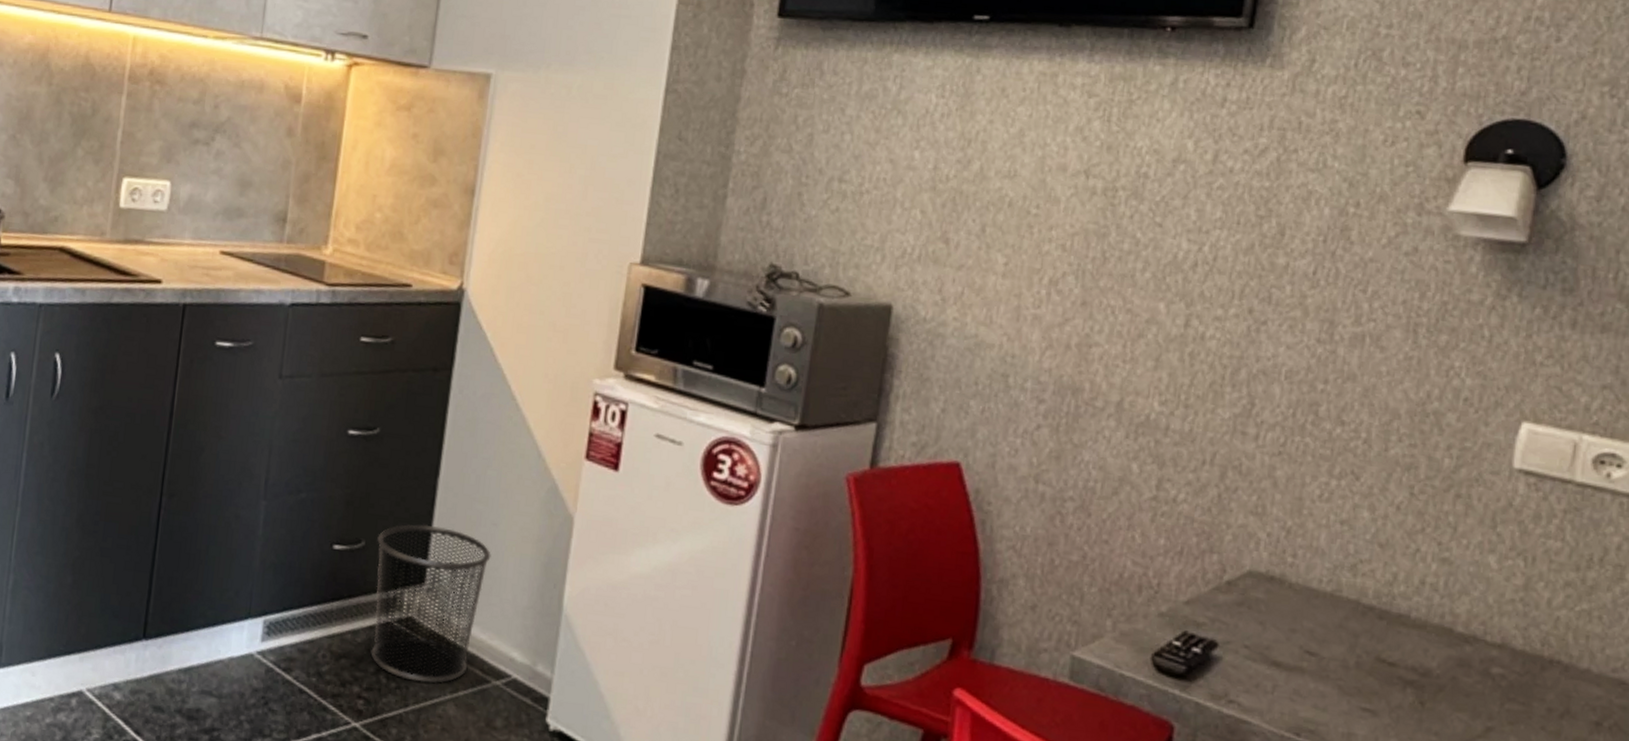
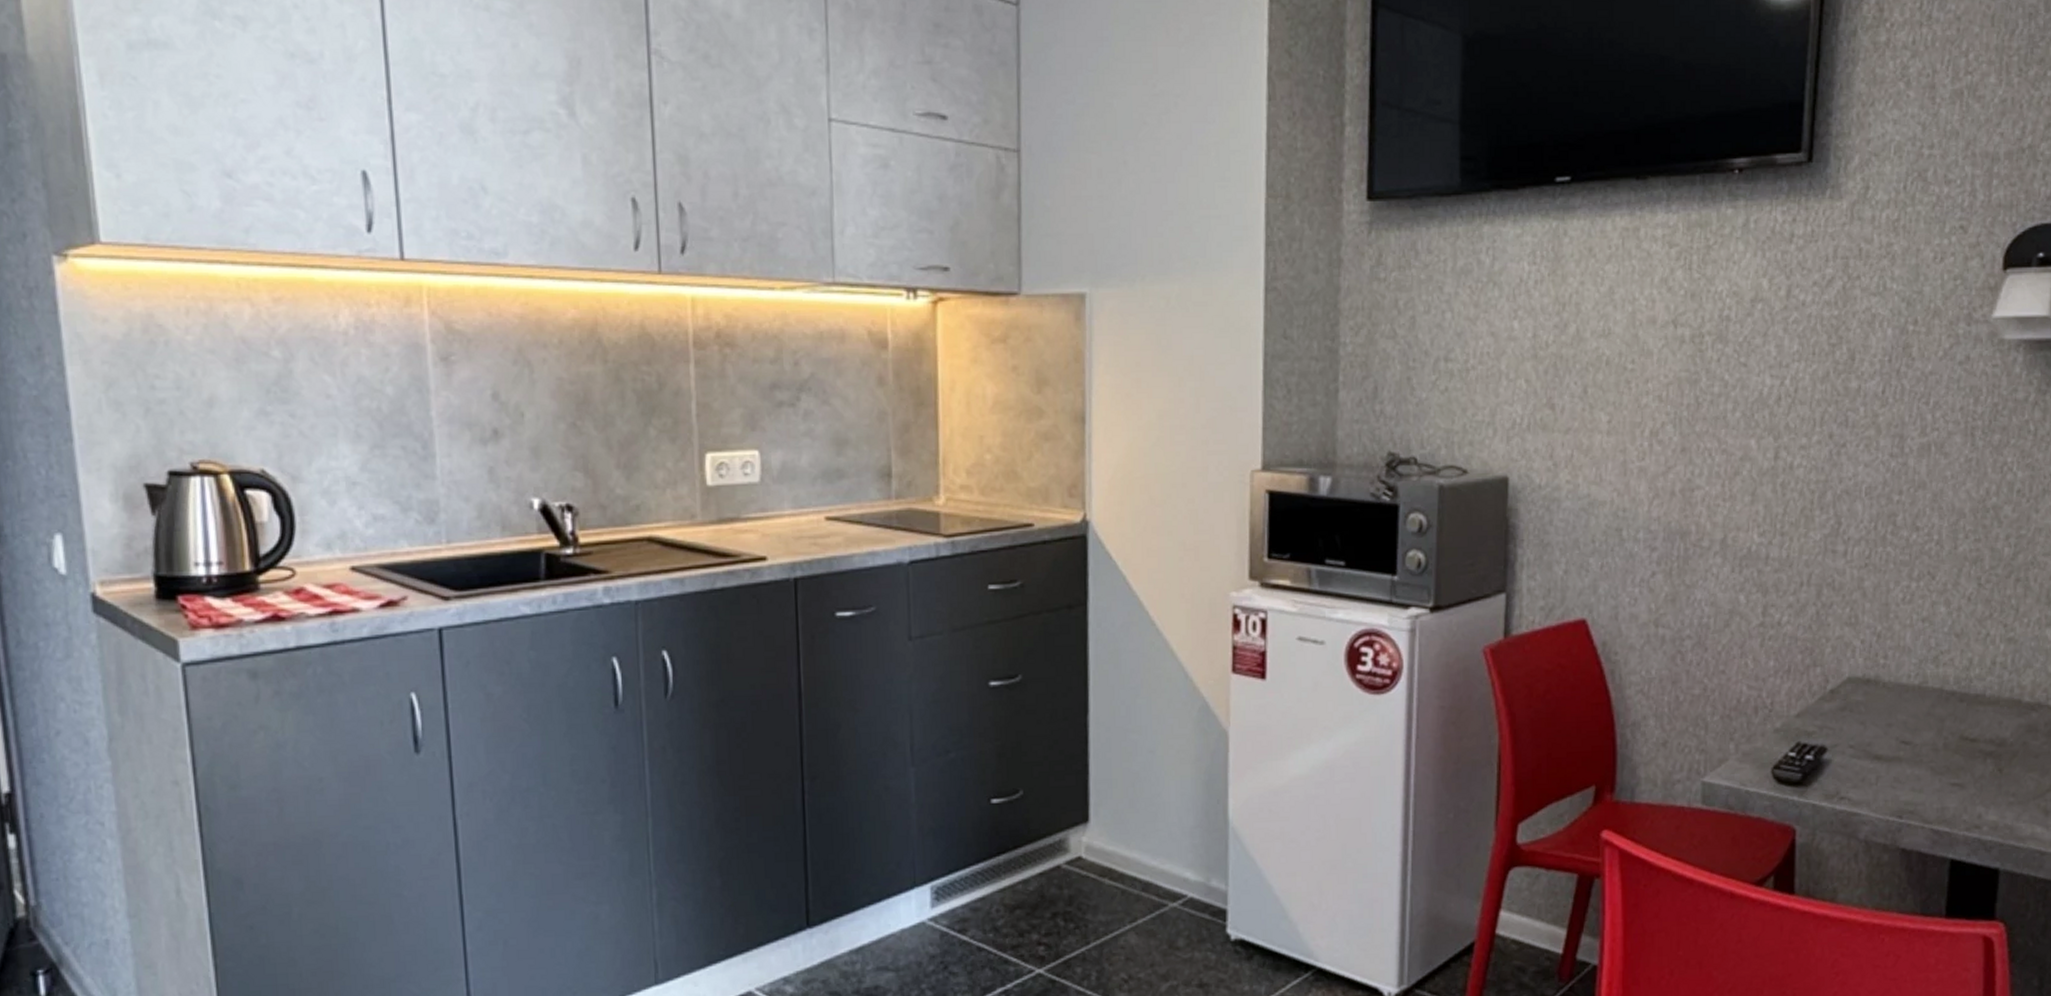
waste bin: present [370,524,491,684] -> none [1035,762,1152,919]

